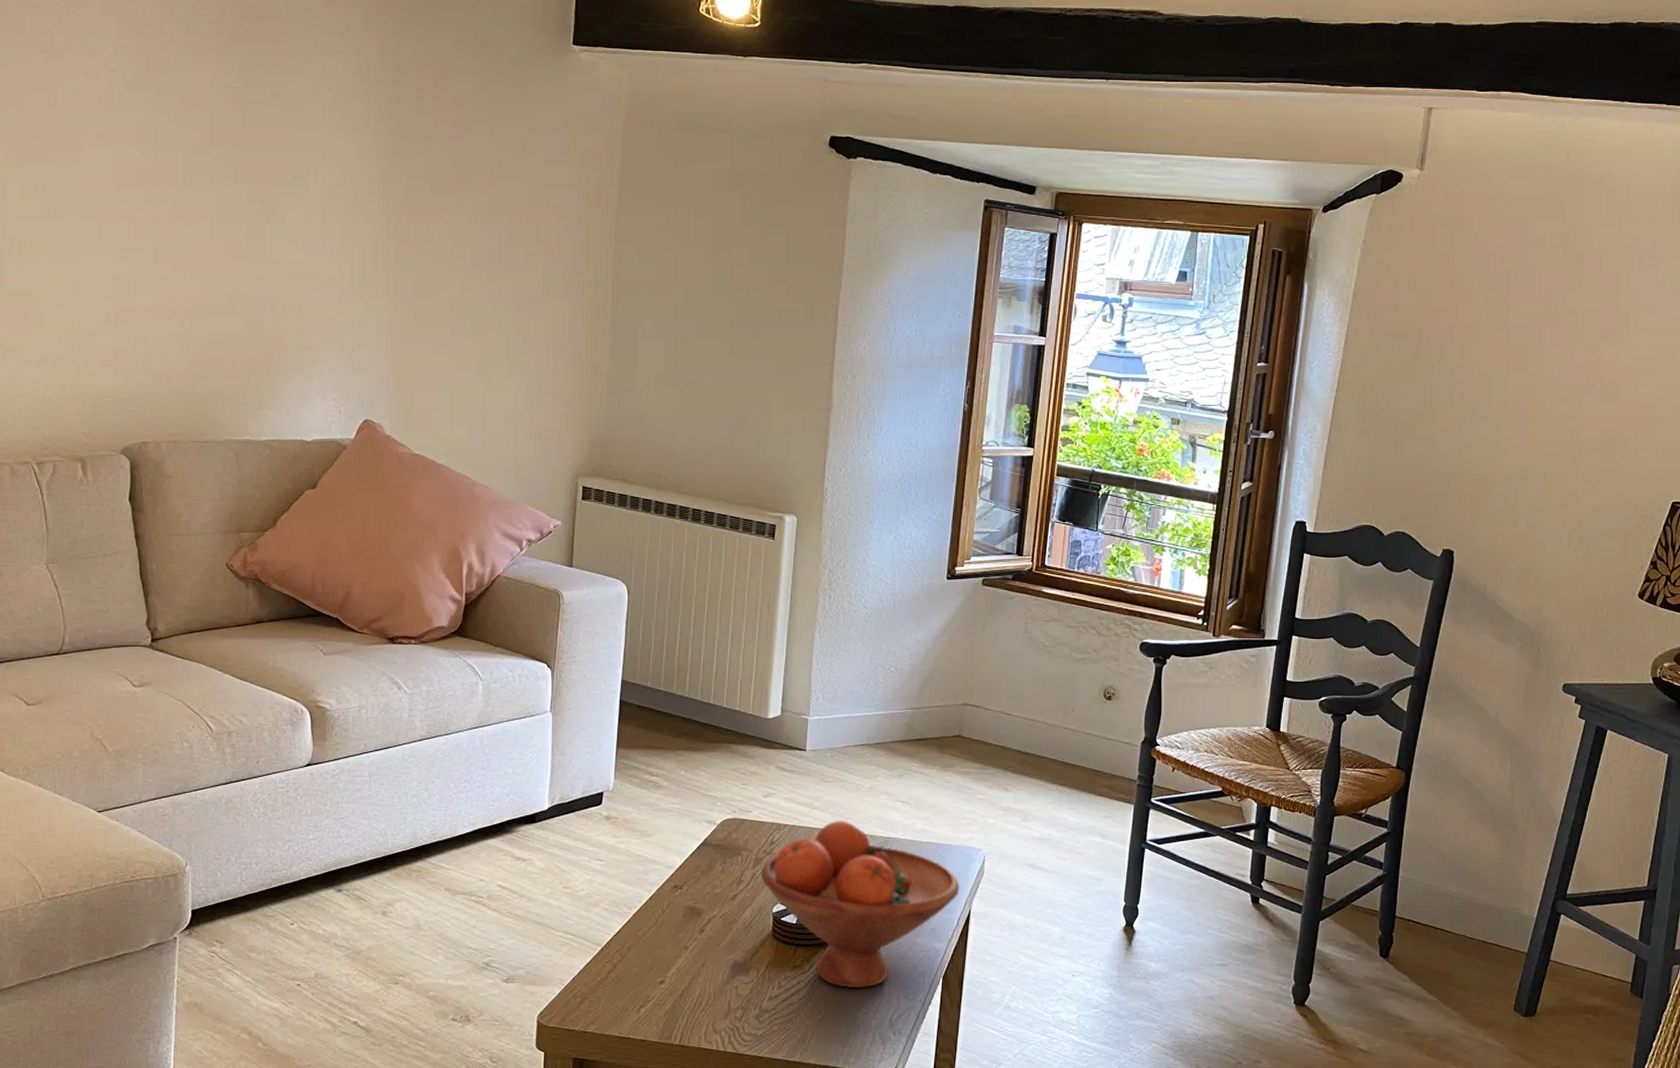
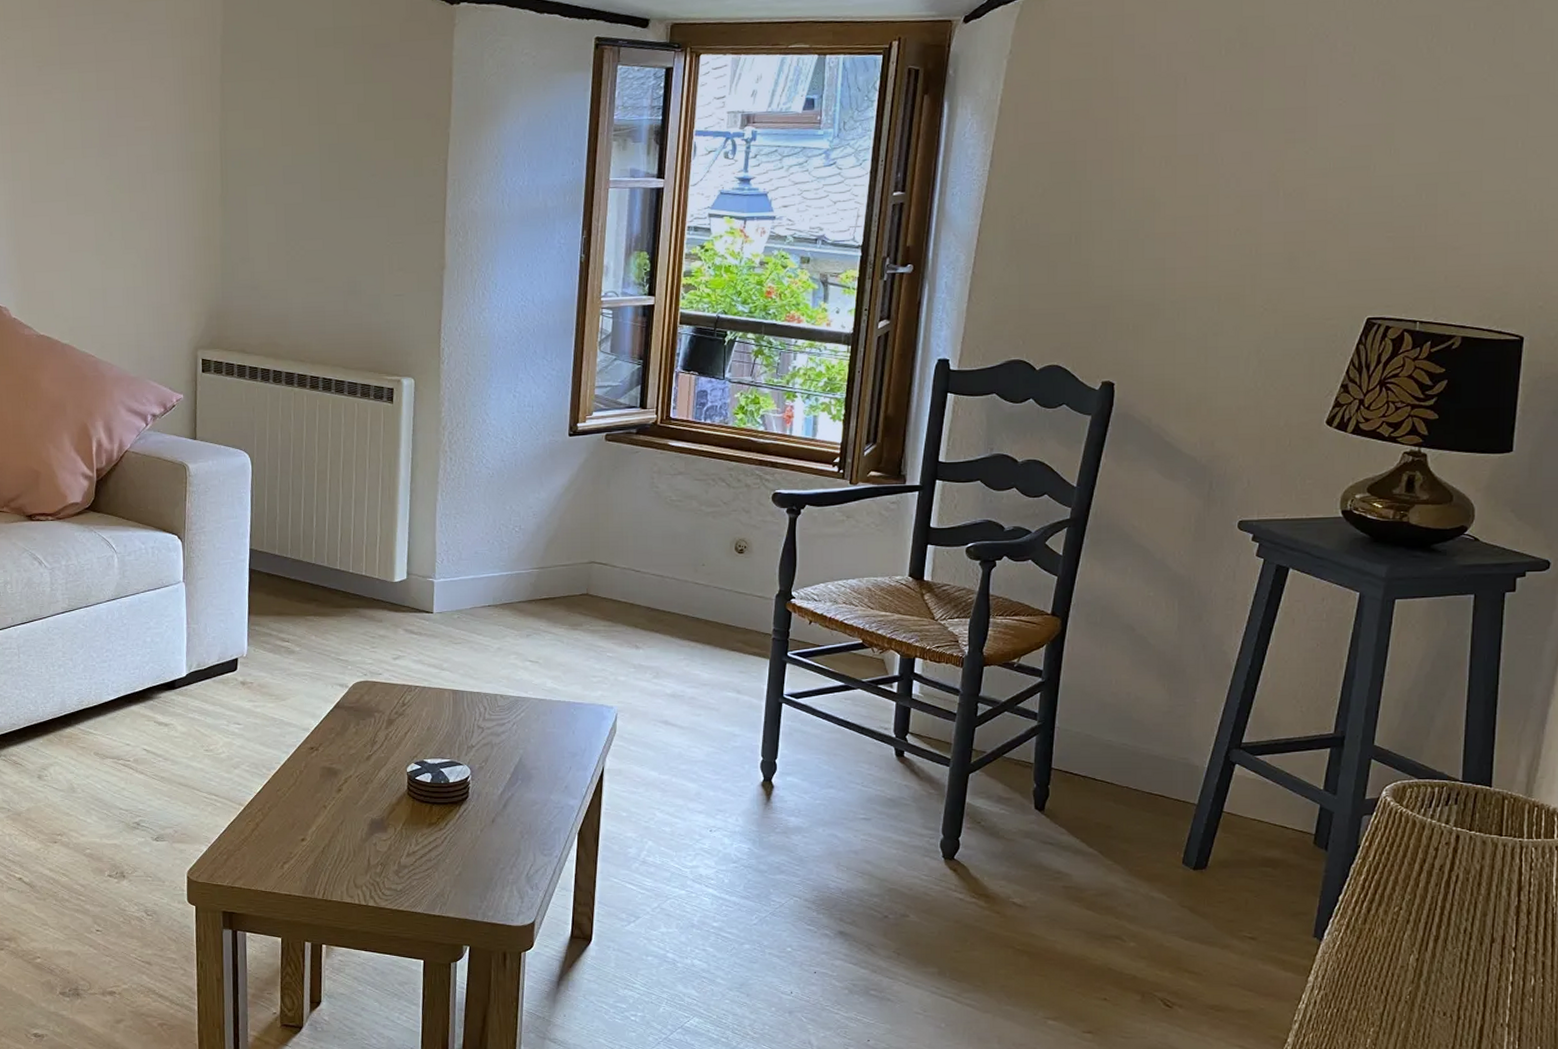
fruit bowl: present [760,820,960,988] -> none [393,680,593,844]

